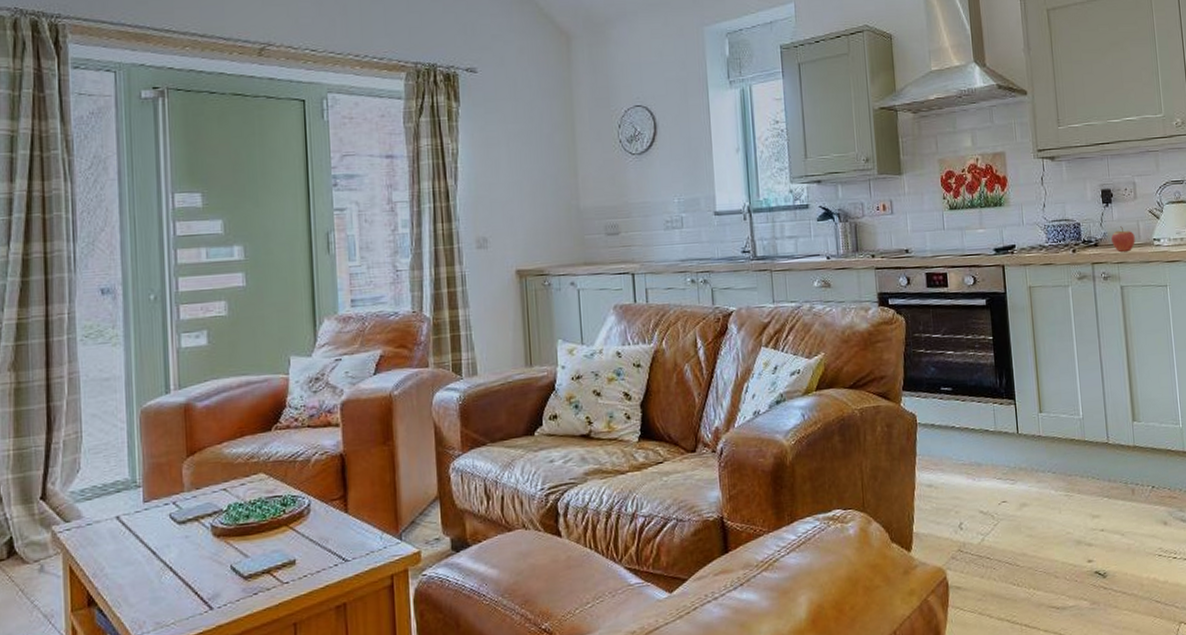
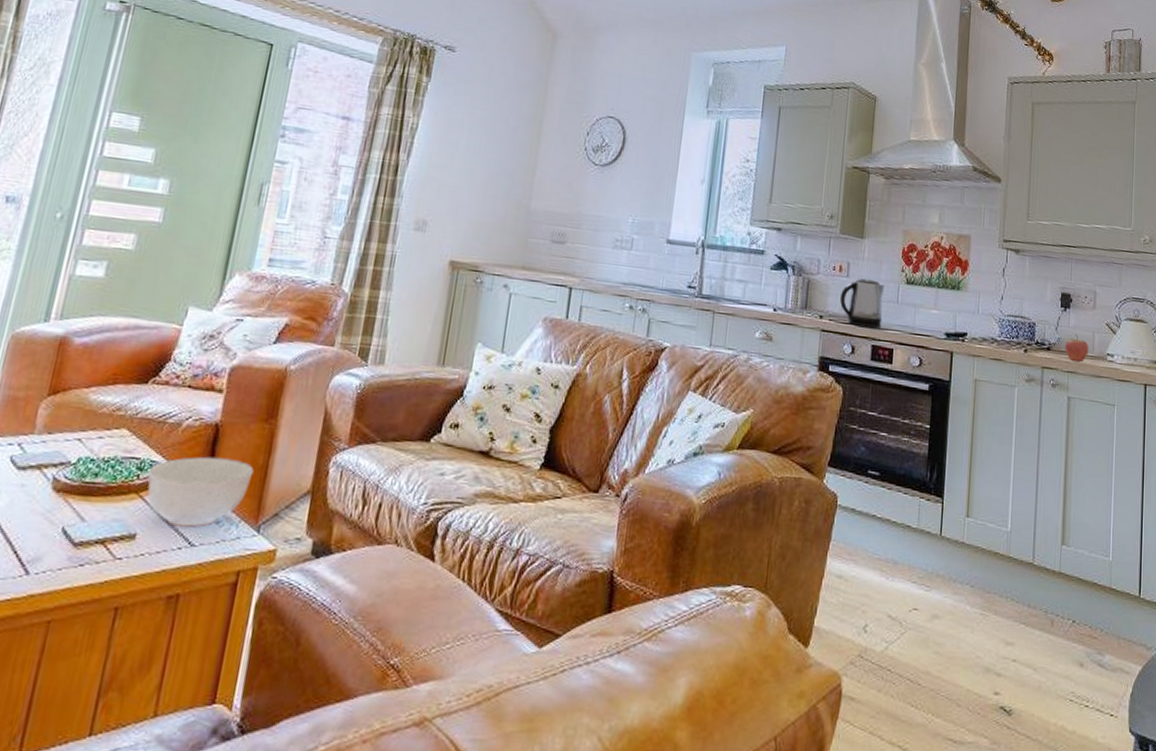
bowl: none [293,481,384,548] -> present [147,456,254,528]
kettle: none [887,212,933,259] -> present [839,278,885,329]

